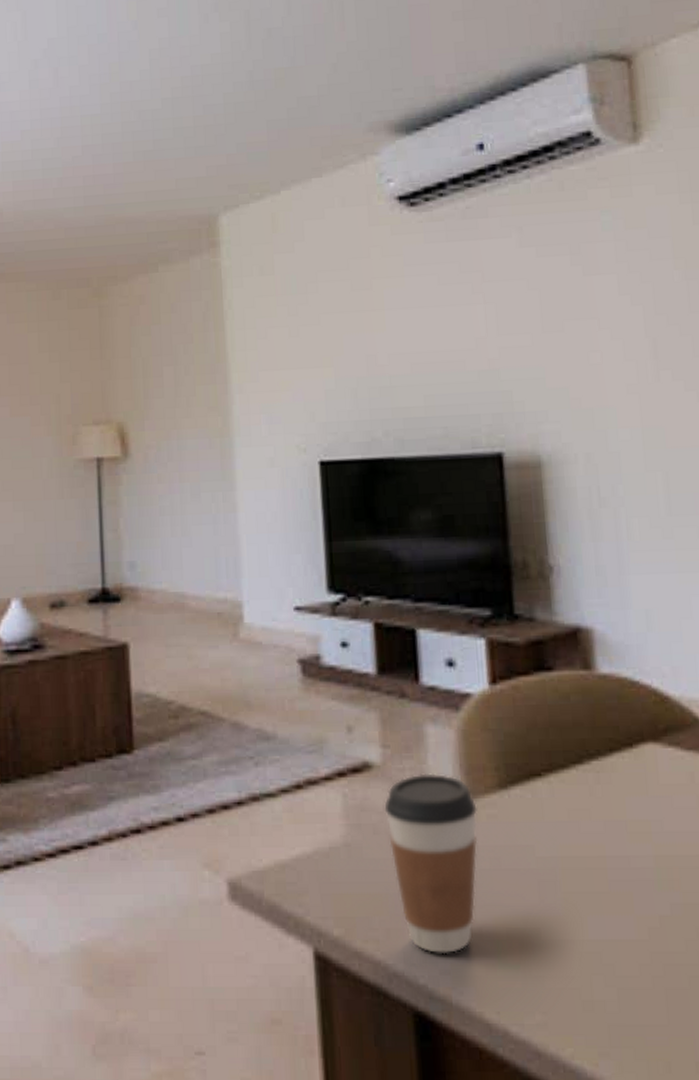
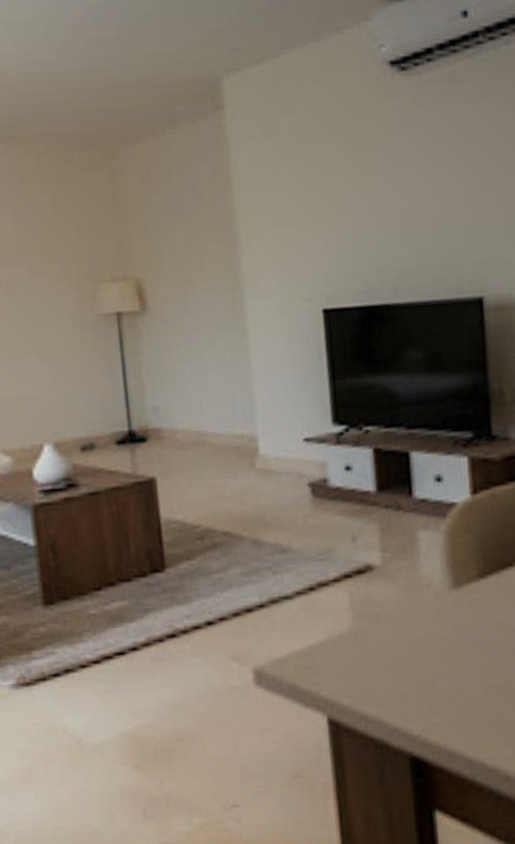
coffee cup: present [384,773,478,953] -> none [384,570,461,711]

